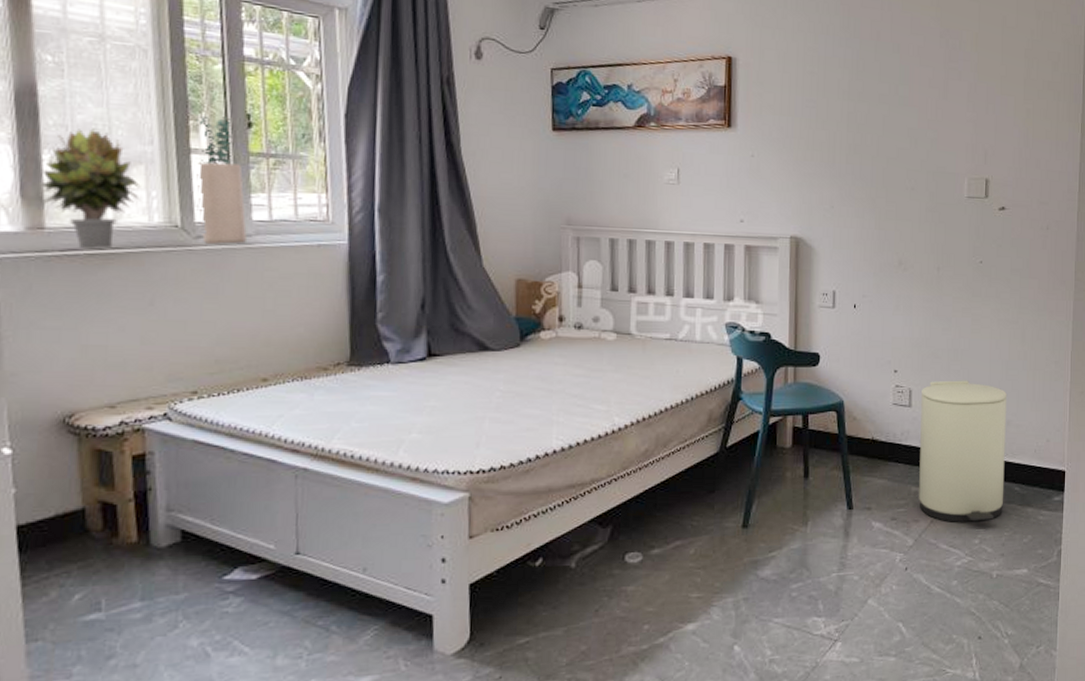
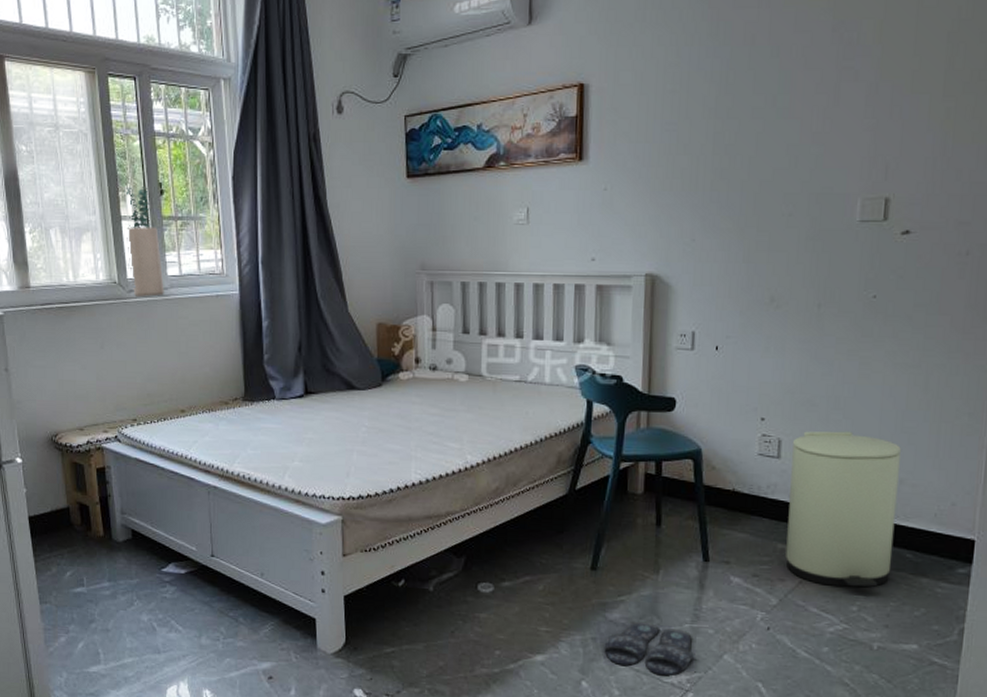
potted plant: present [38,128,141,250] -> none [25,204,89,304]
slippers: none [756,575,843,629] -> present [604,621,695,676]

